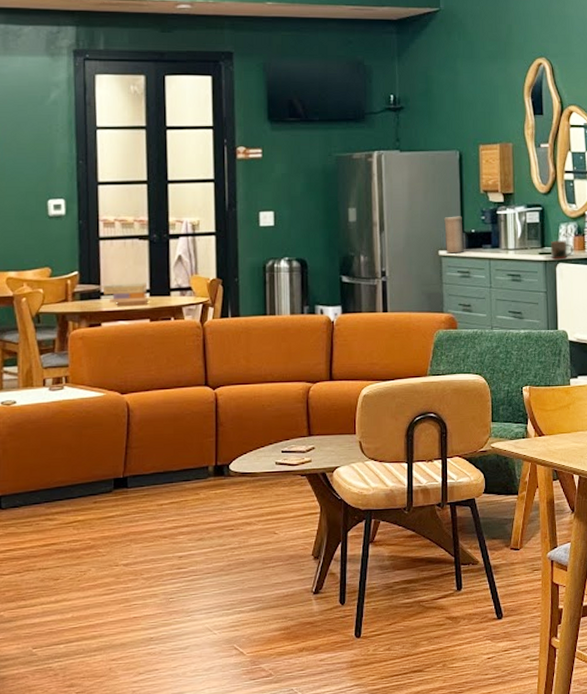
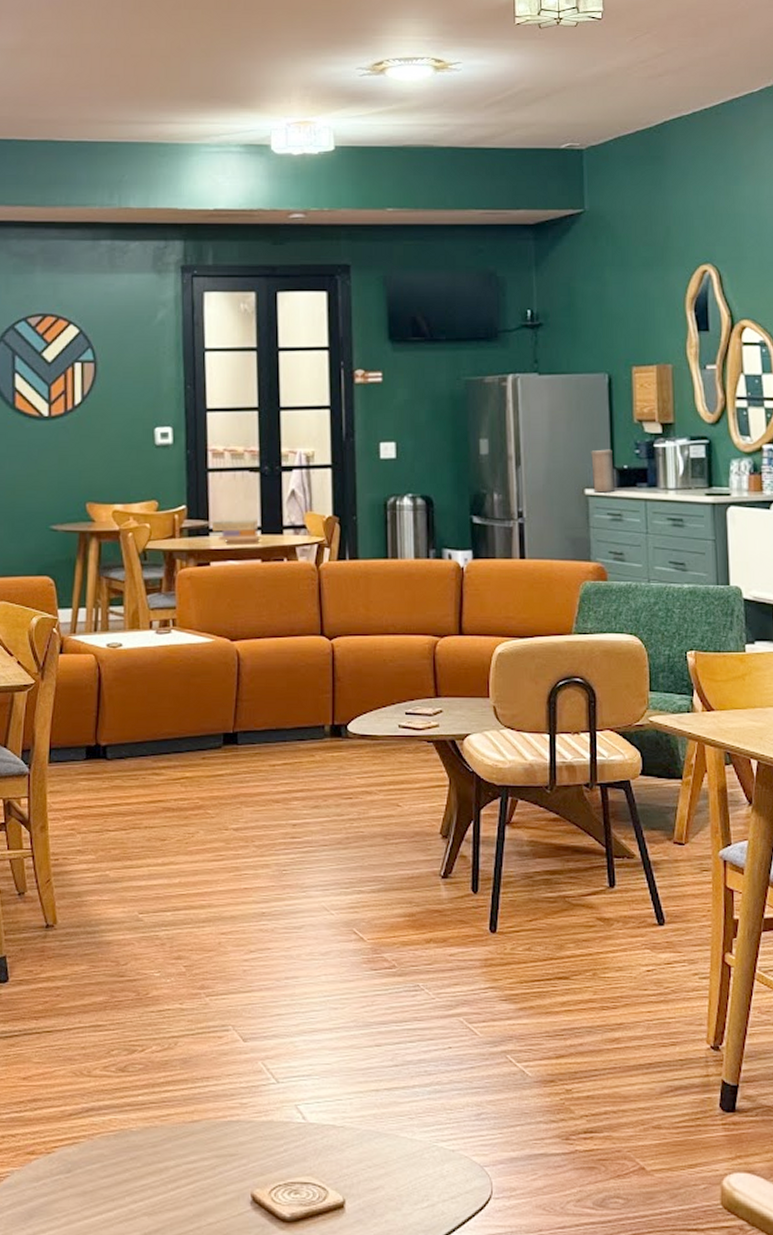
mug: present [550,239,573,260] -> none [719,478,748,502]

